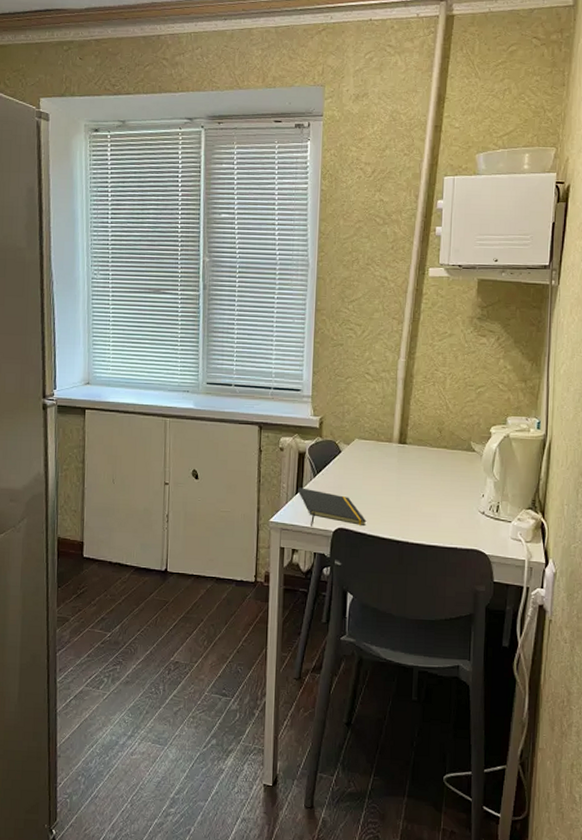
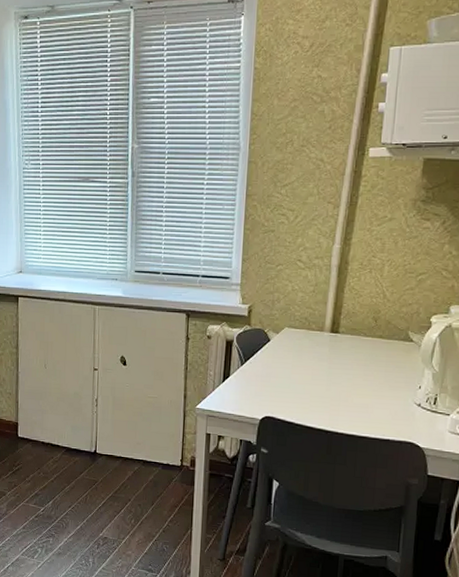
notepad: present [298,487,367,527] -> none [225,375,295,416]

